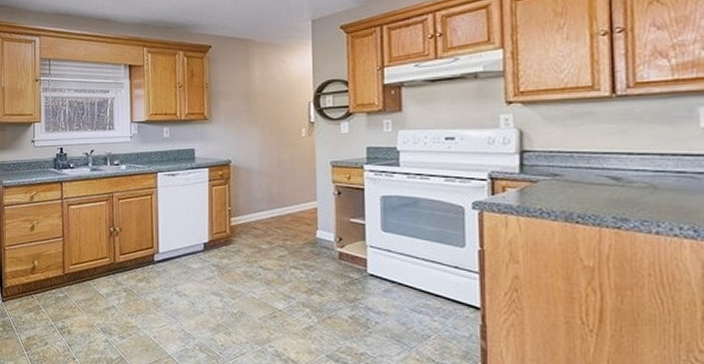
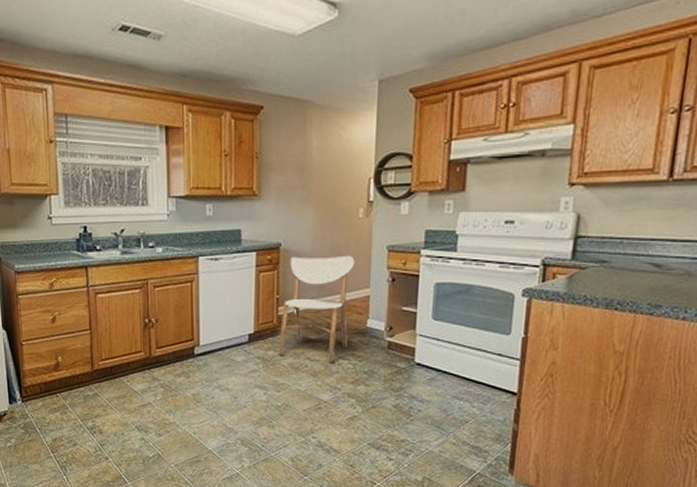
dining chair: none [232,170,301,271] -> present [278,255,355,362]

